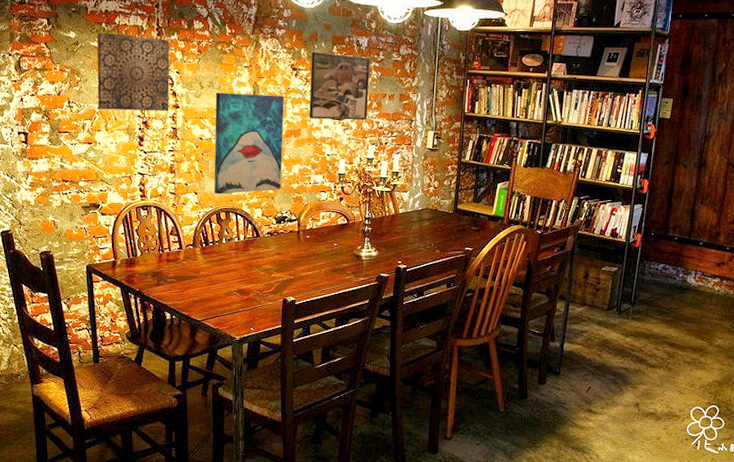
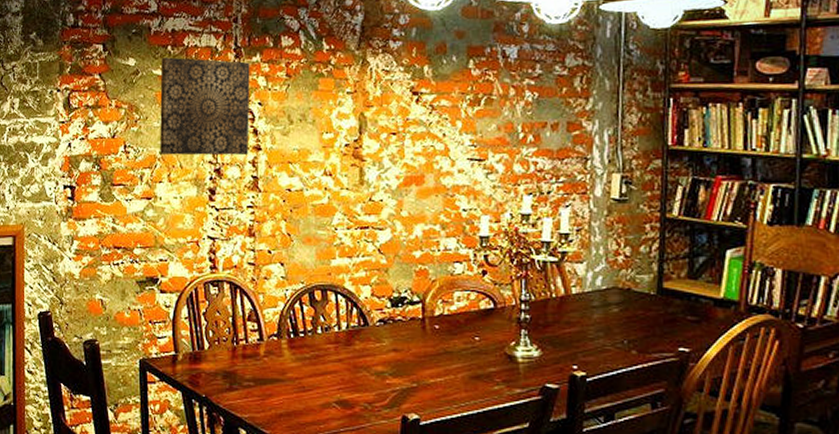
wall art: present [213,92,284,194] -> none [305,127,402,266]
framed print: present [309,51,370,121] -> none [435,68,523,161]

